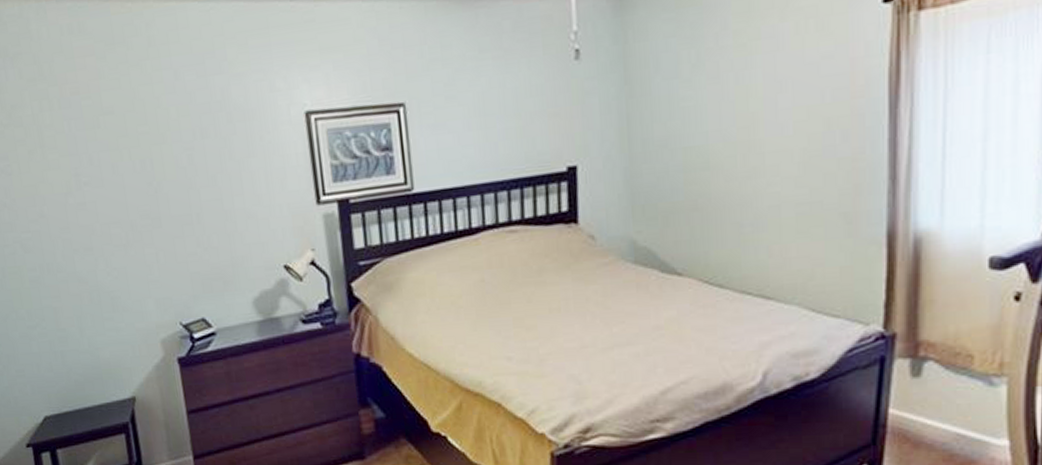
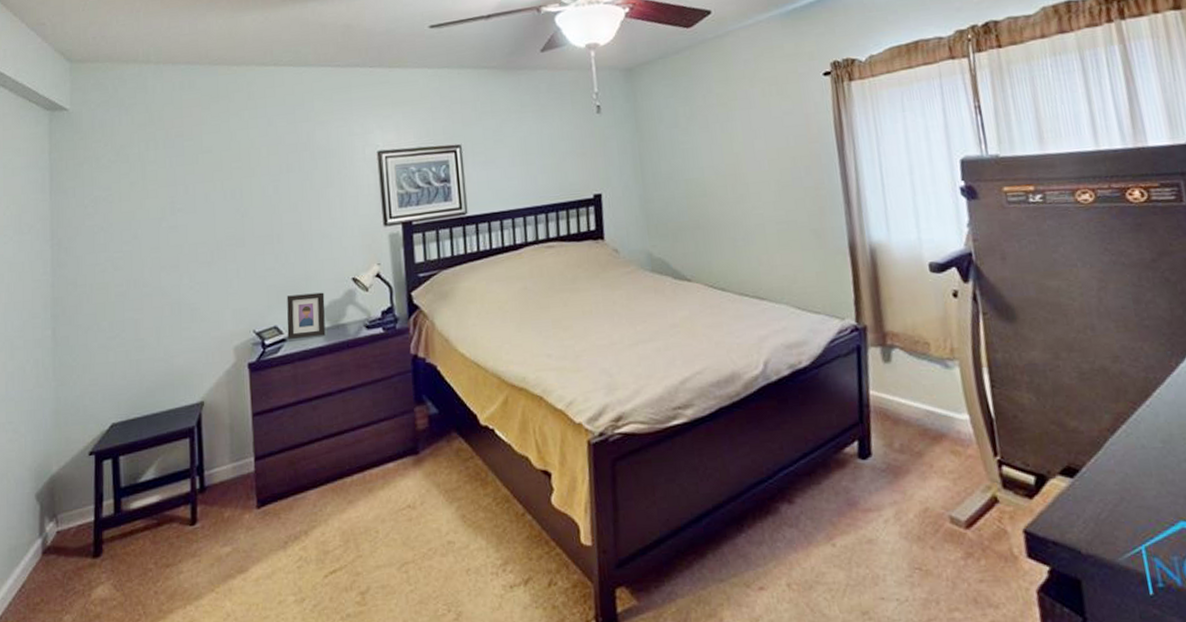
picture frame: none [212,281,258,334] -> present [286,292,326,340]

